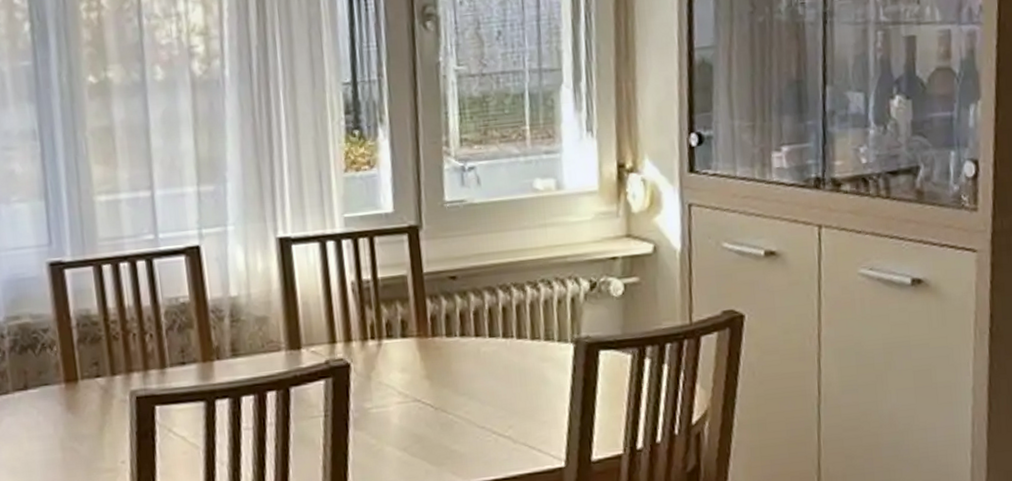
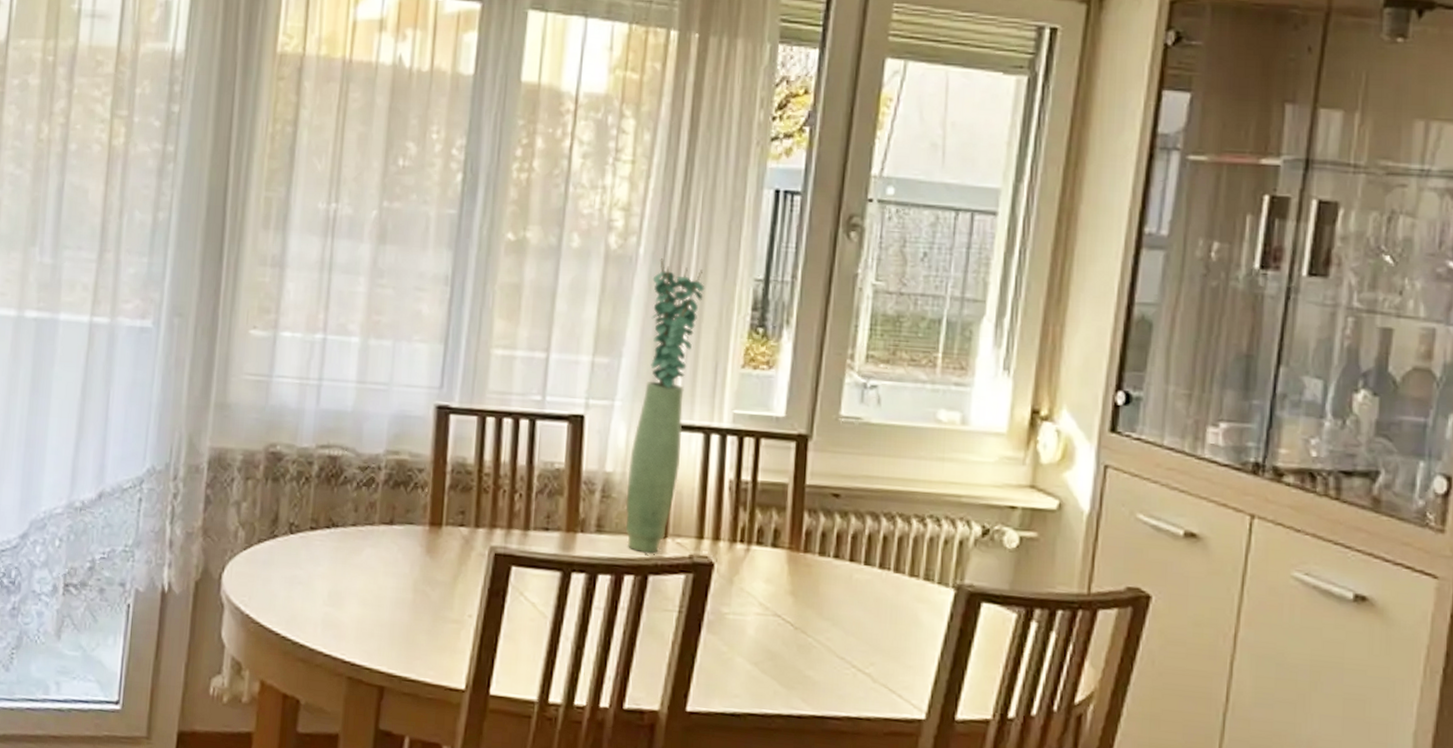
vase: none [243,77,302,368] -> present [625,258,705,554]

